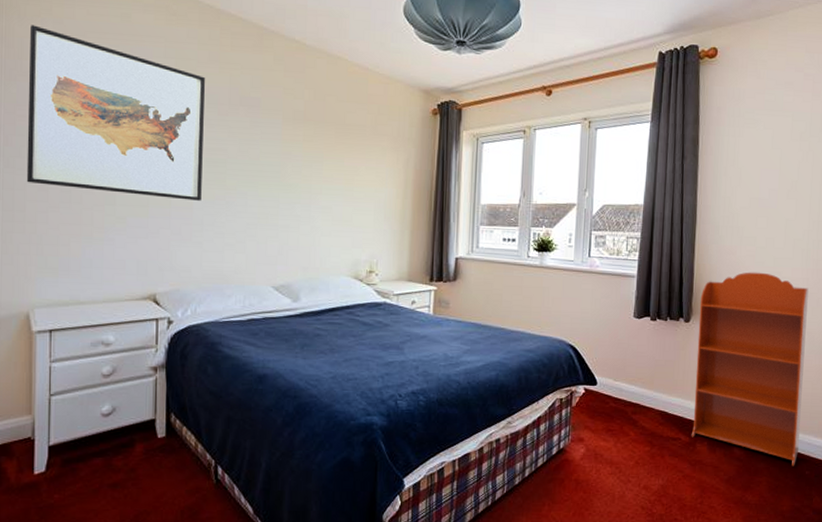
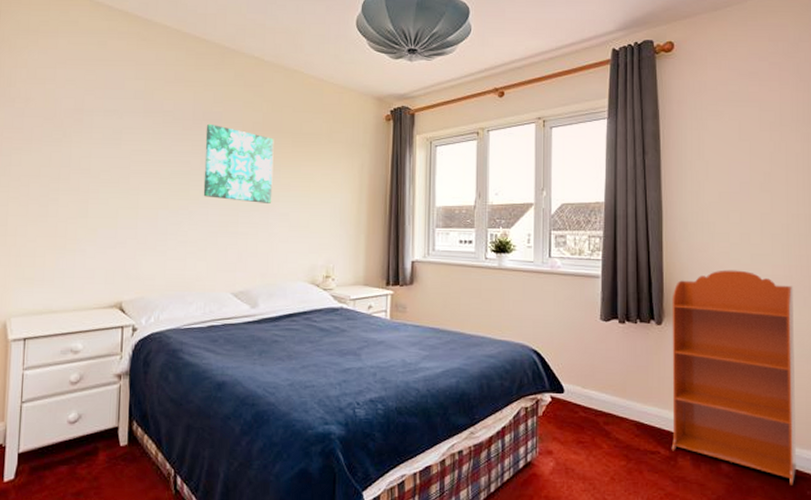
wall art: present [26,25,205,201] -> none [9,56,171,211]
wall art: none [241,109,316,196] -> present [203,123,274,203]

